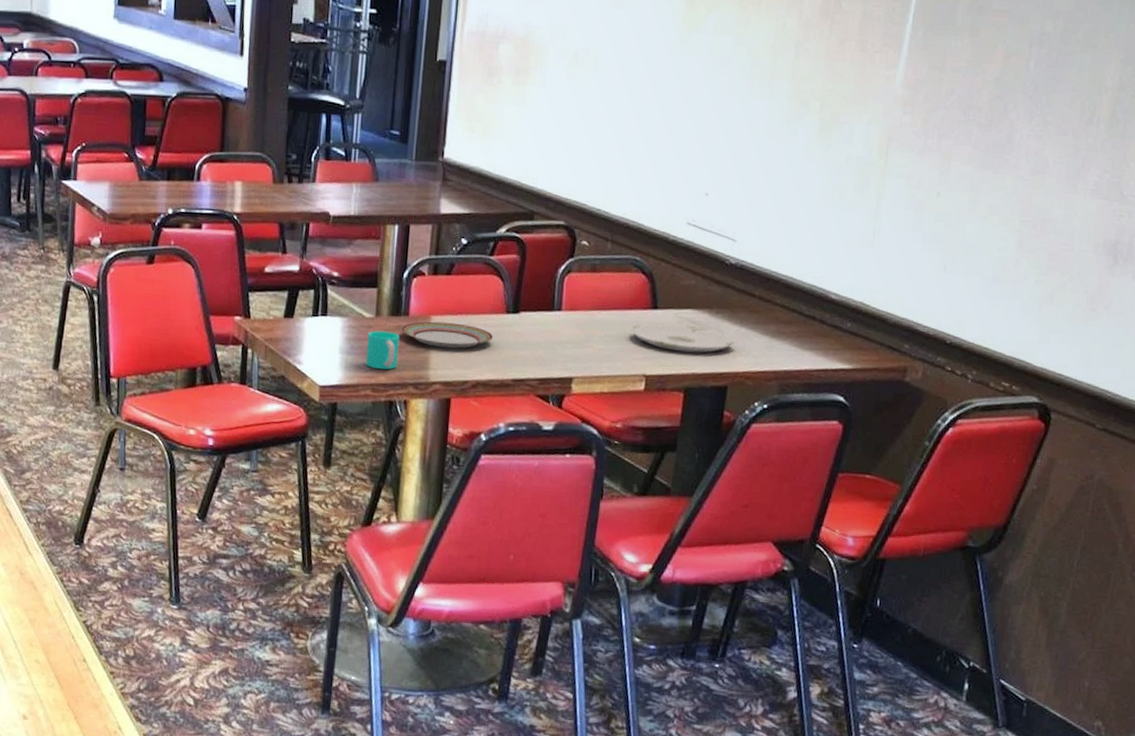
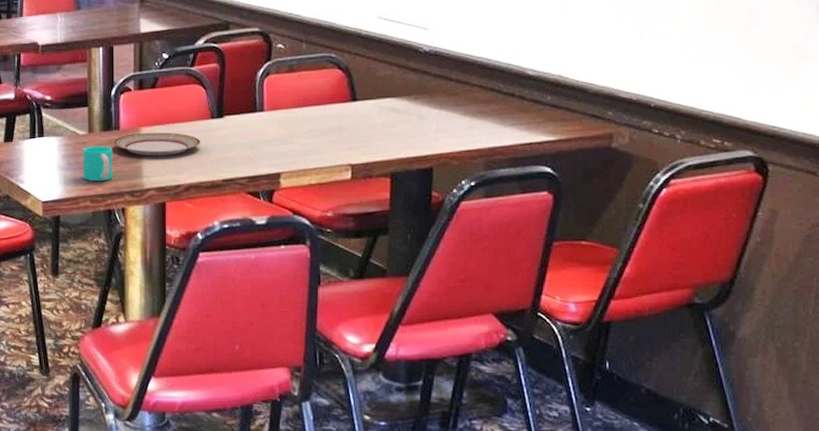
plate: present [630,322,736,353] -> none [332,113,437,139]

